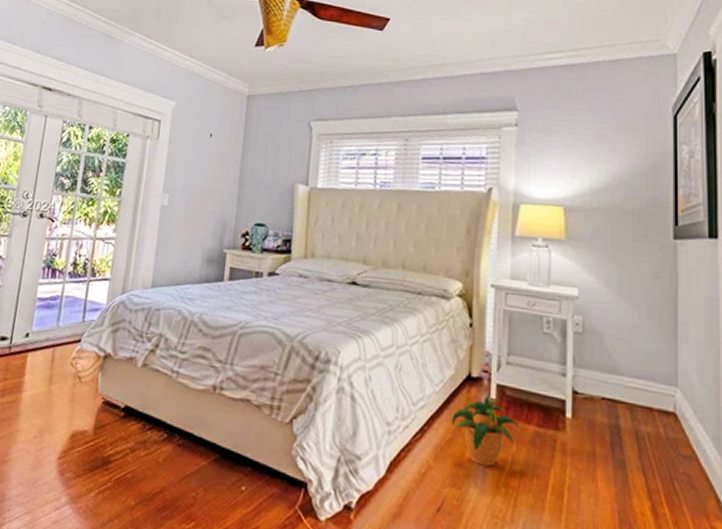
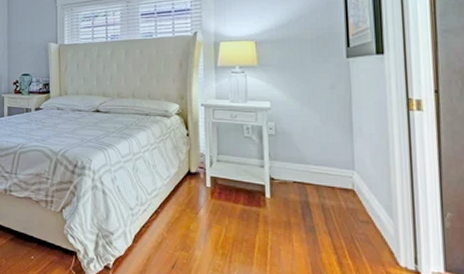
potted plant: present [451,395,519,467] -> none [178,185,230,235]

